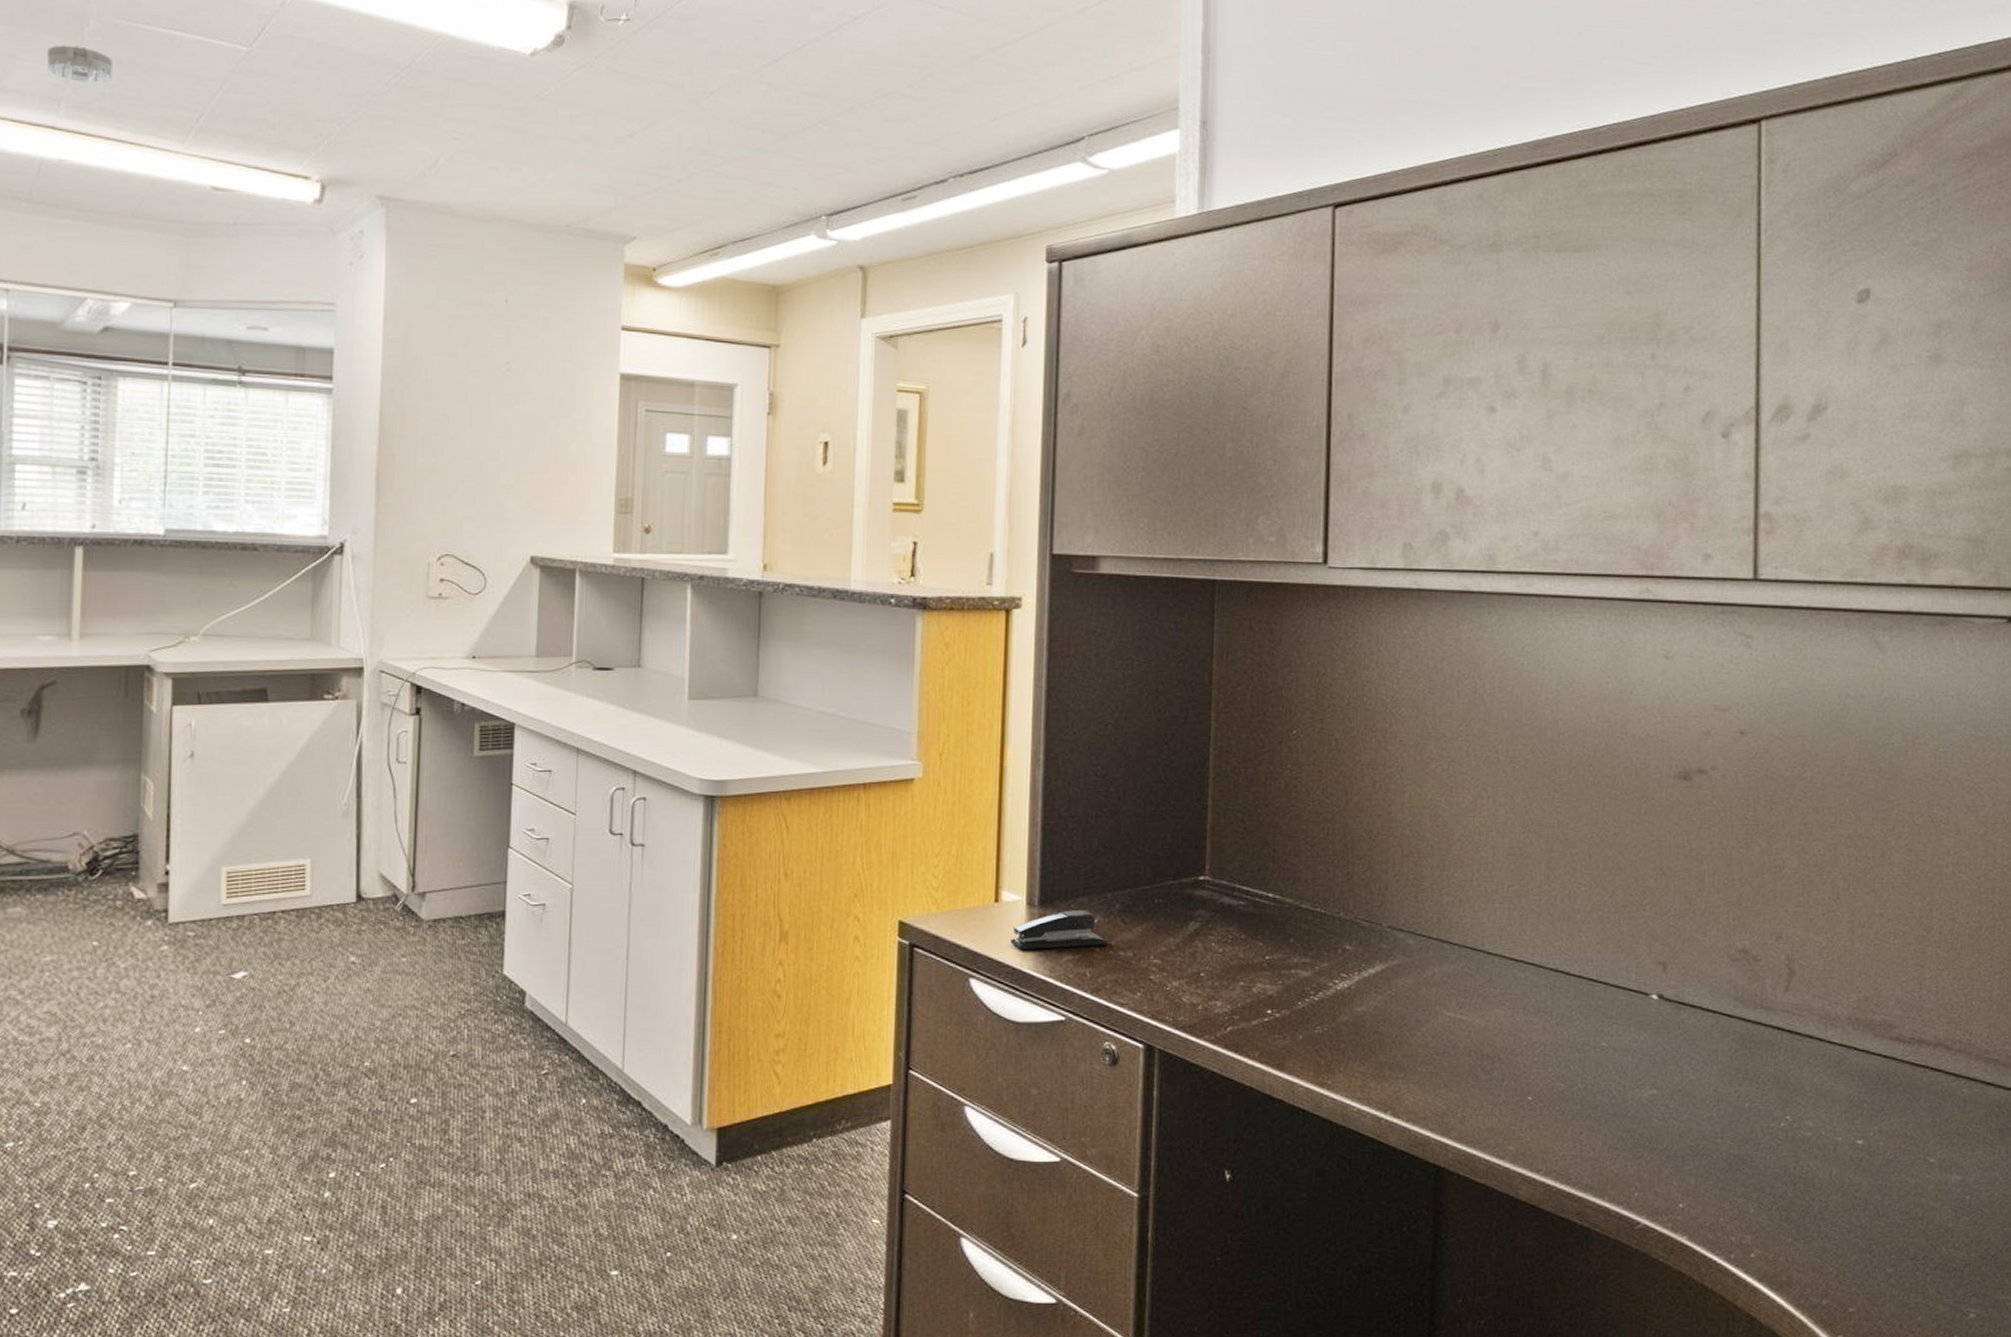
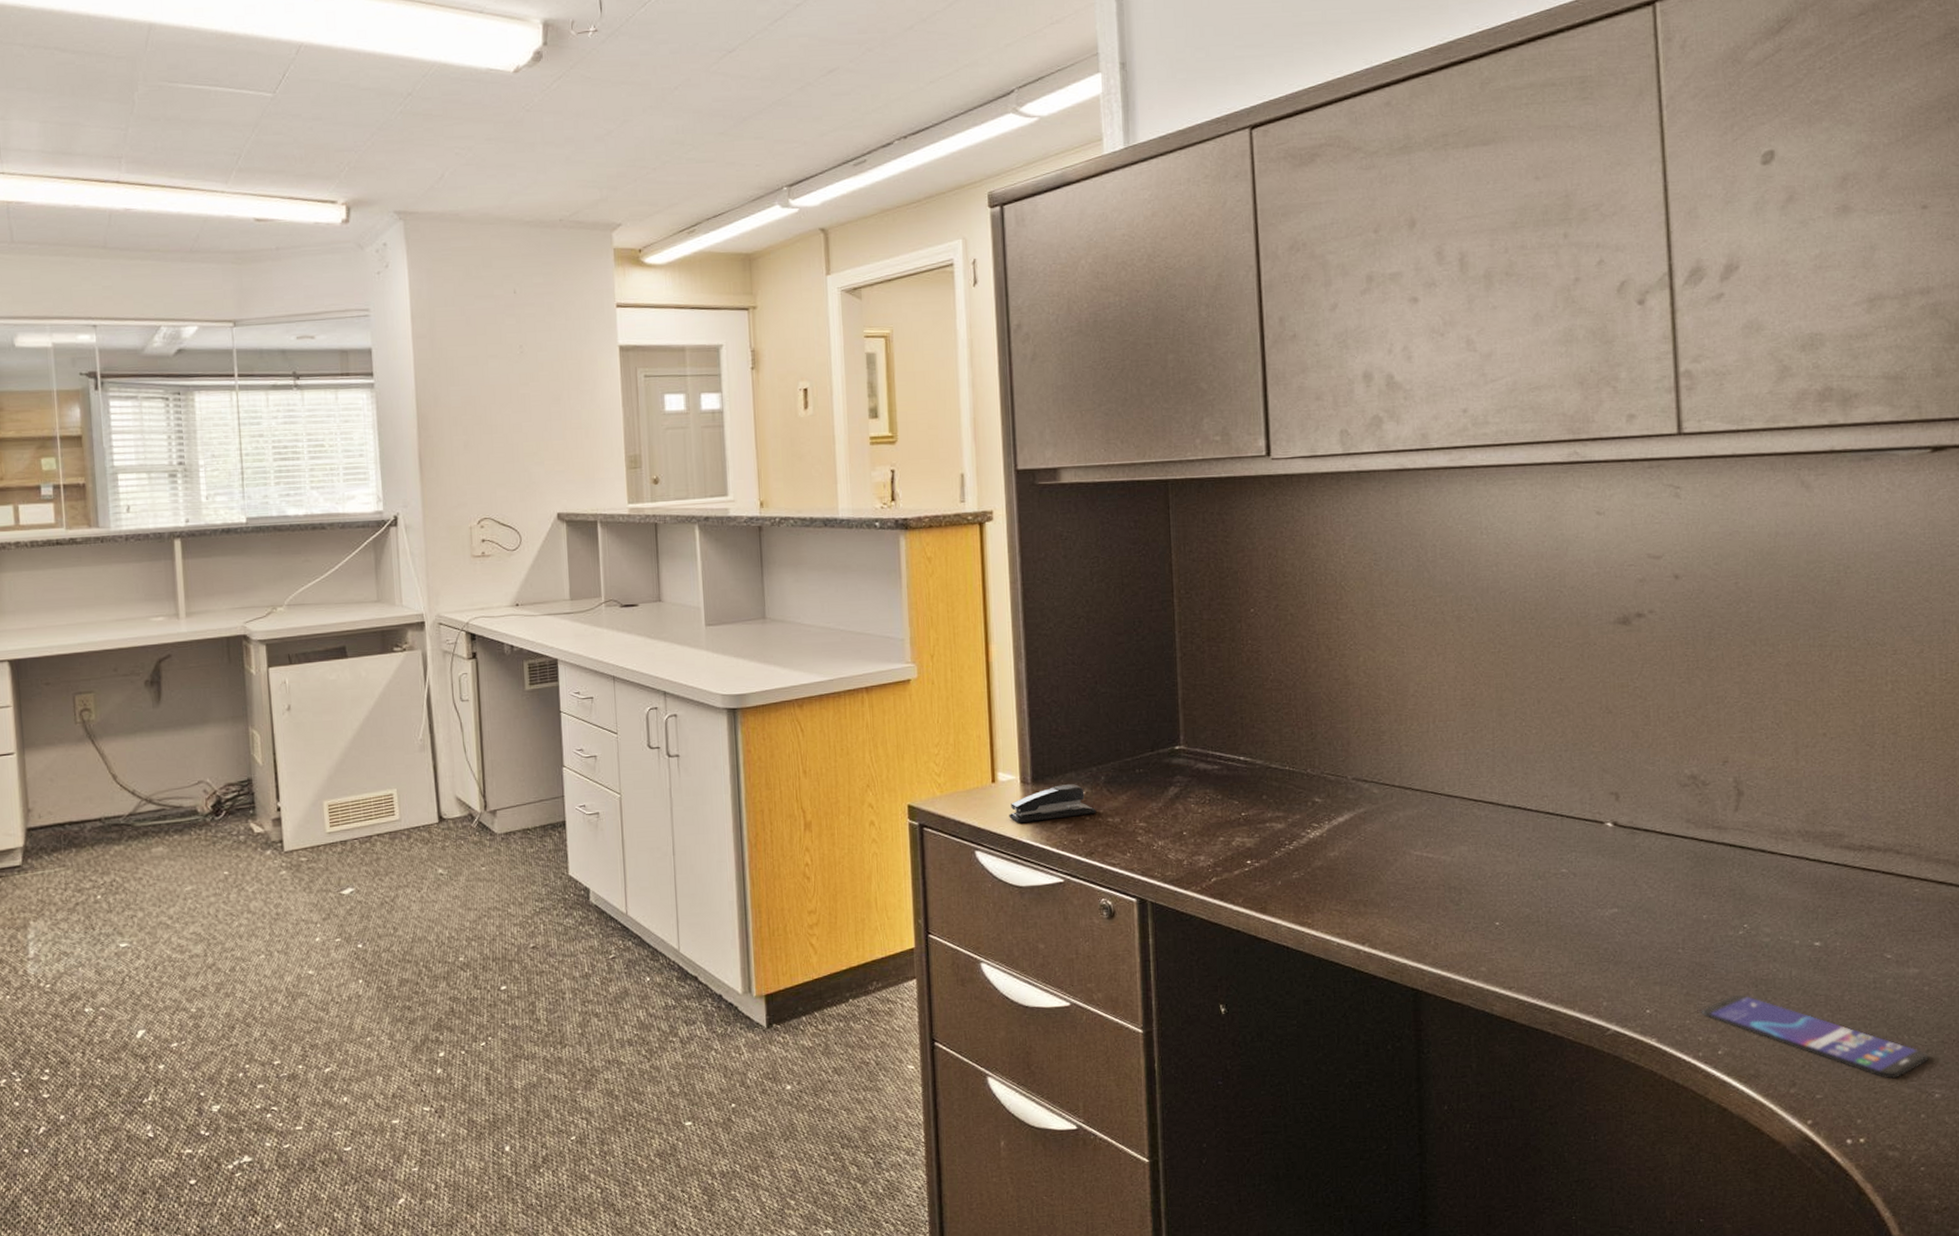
smoke detector: present [46,45,113,84] -> none [105,109,162,140]
smartphone: none [1735,1192,1966,1295] -> present [1701,994,1929,1079]

